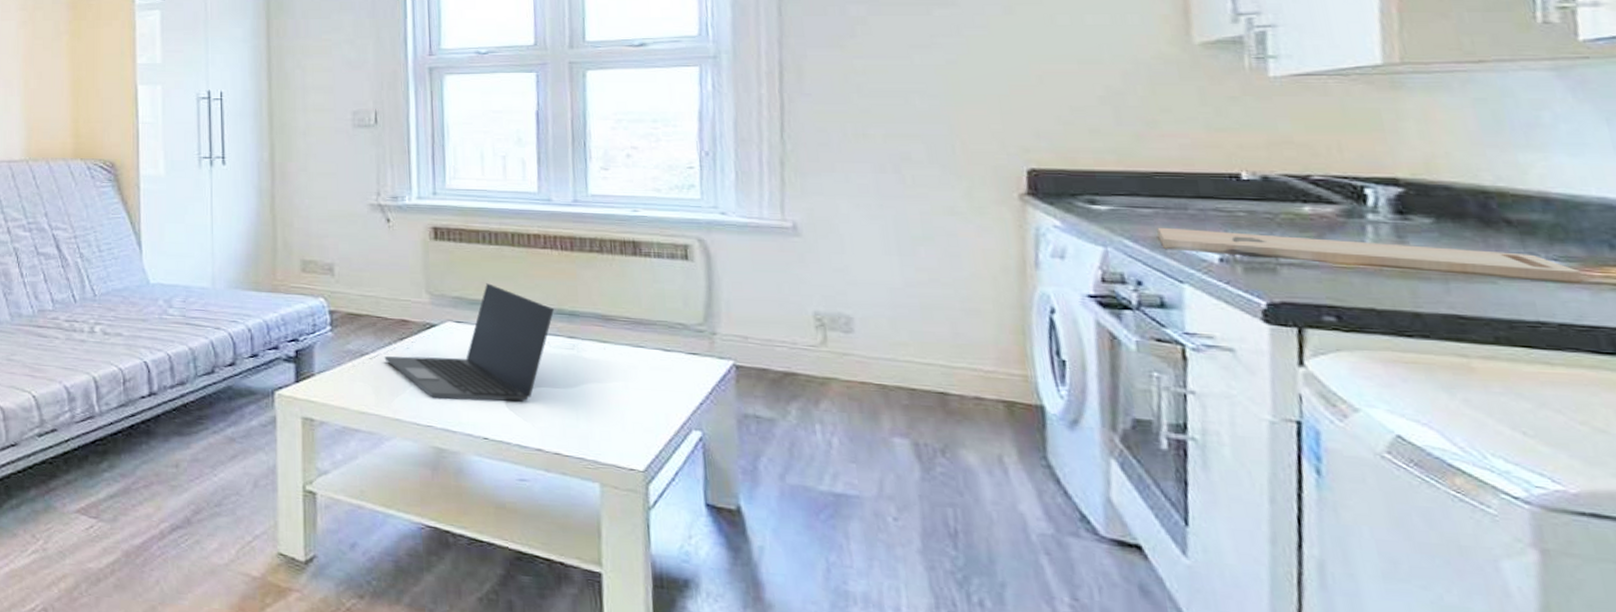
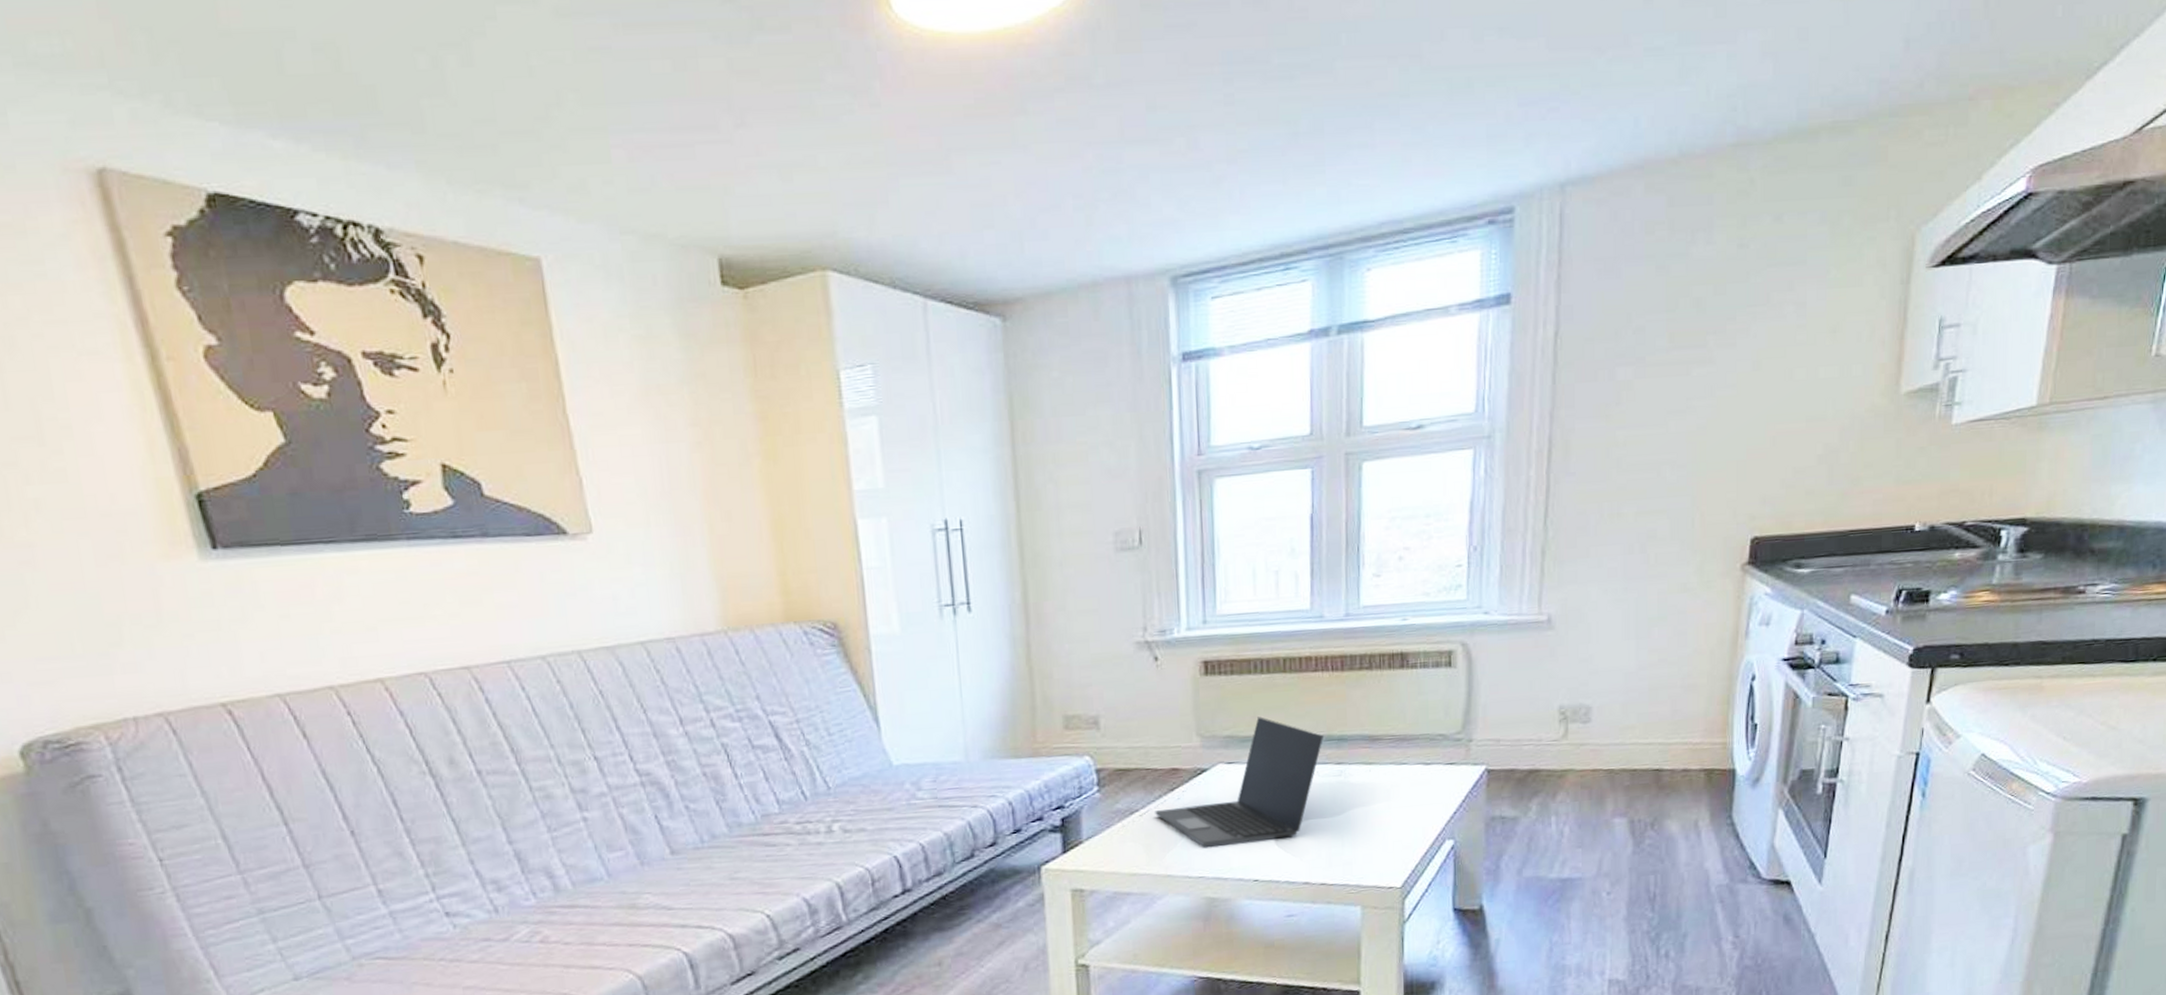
cutting board: present [1157,227,1583,284] -> none [1844,579,2130,607]

